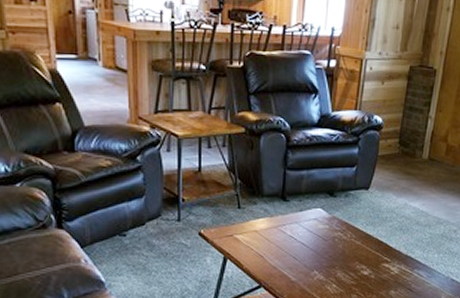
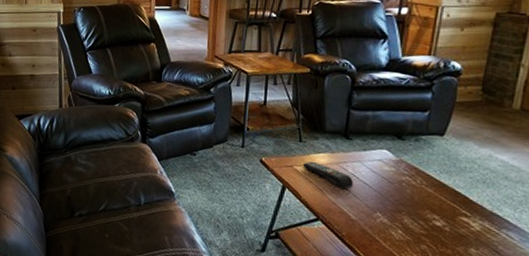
remote control: none [244,227,291,251] -> present [303,161,353,189]

